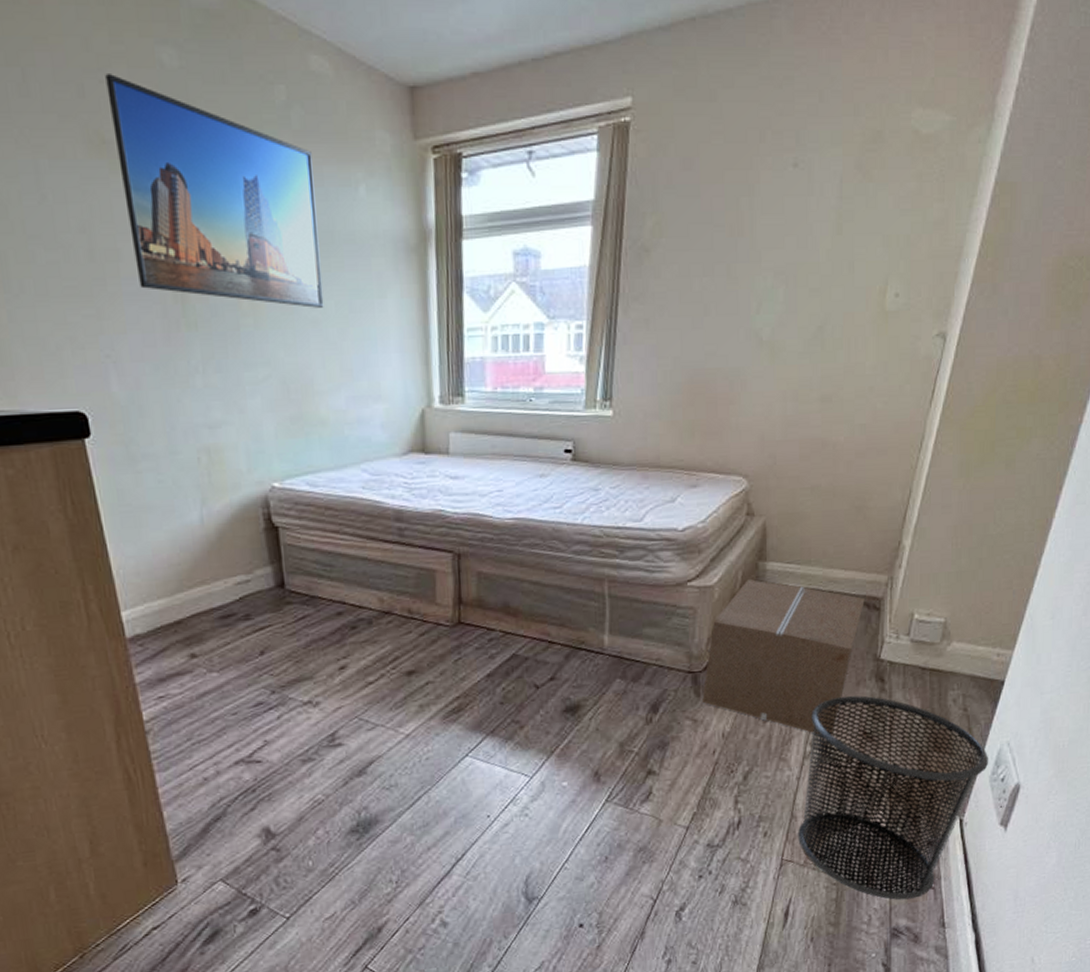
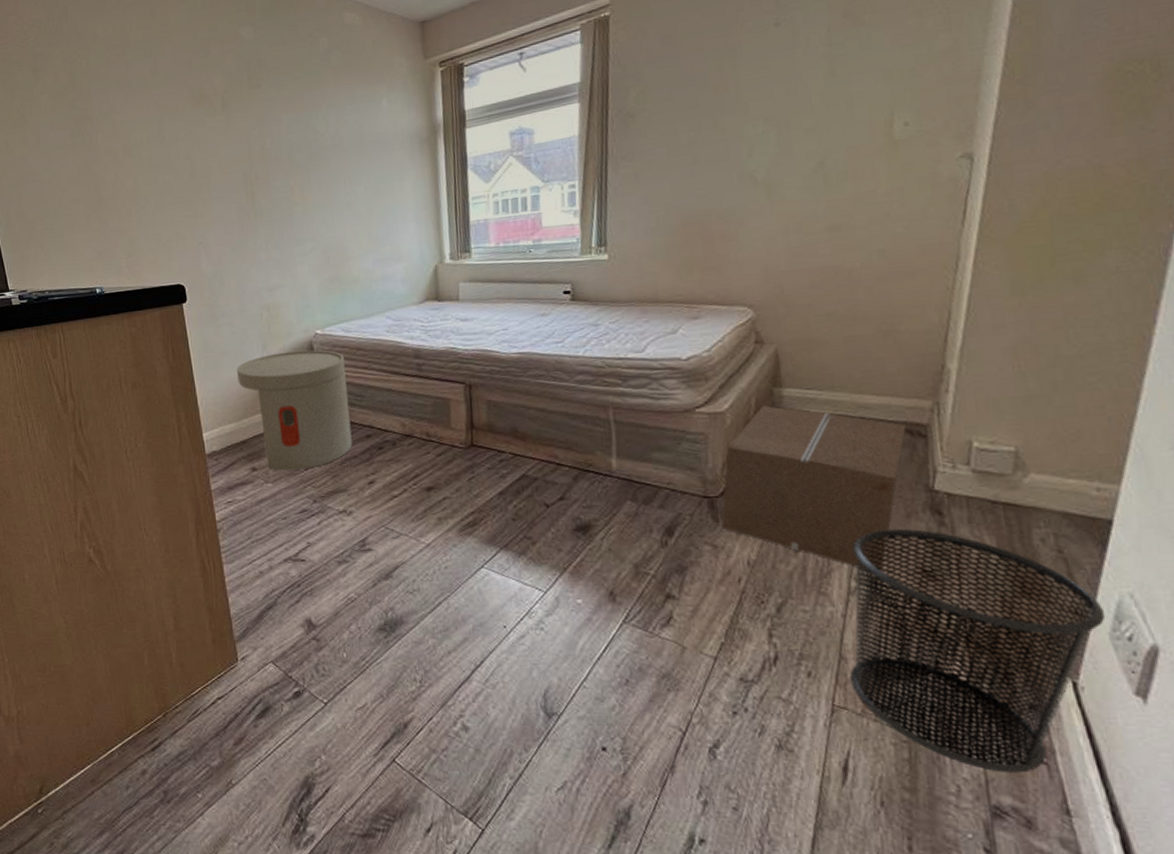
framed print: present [105,74,324,308] -> none [205,51,356,194]
side table: none [165,507,320,657] -> present [236,350,353,471]

